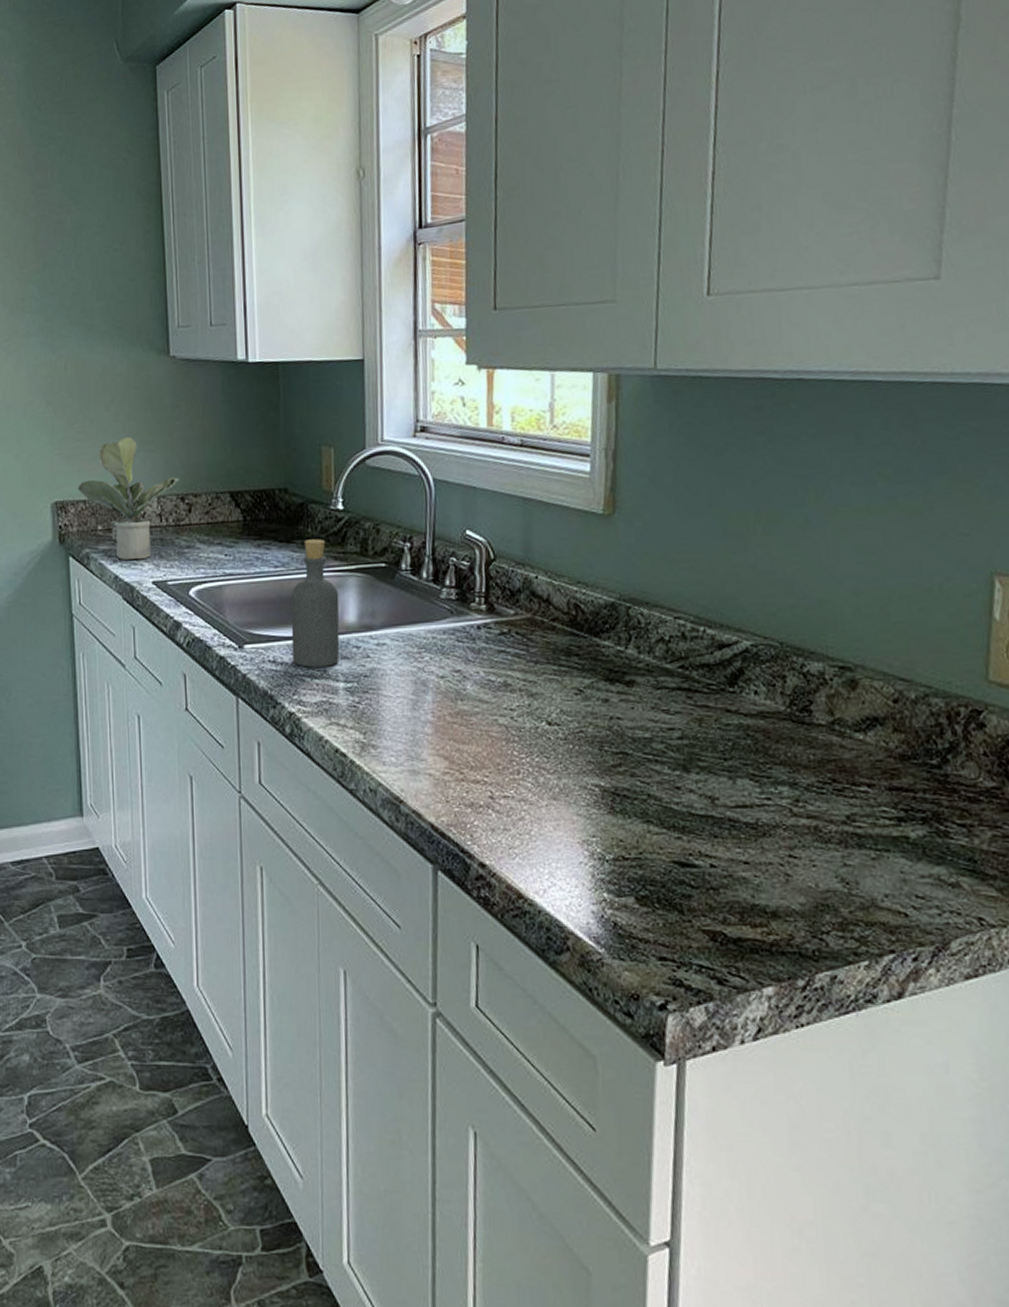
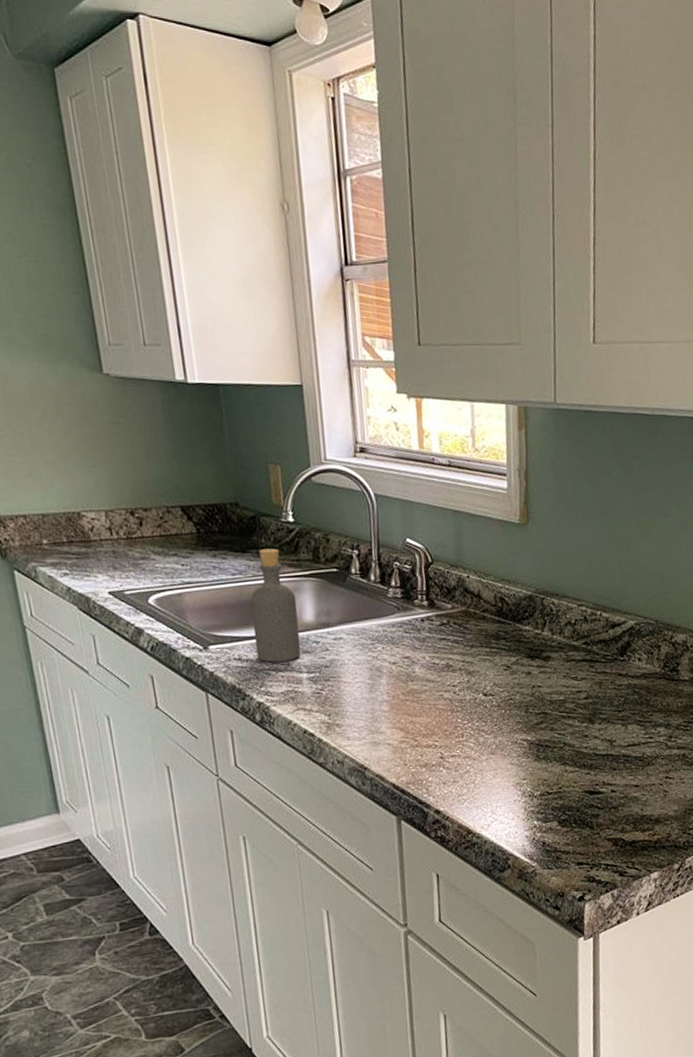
potted plant: present [78,436,179,561] -> none [15,452,126,573]

